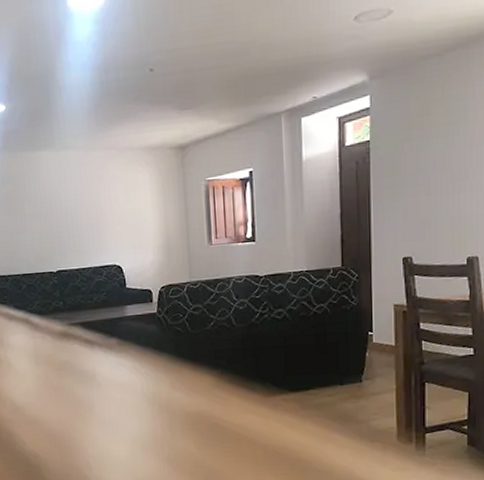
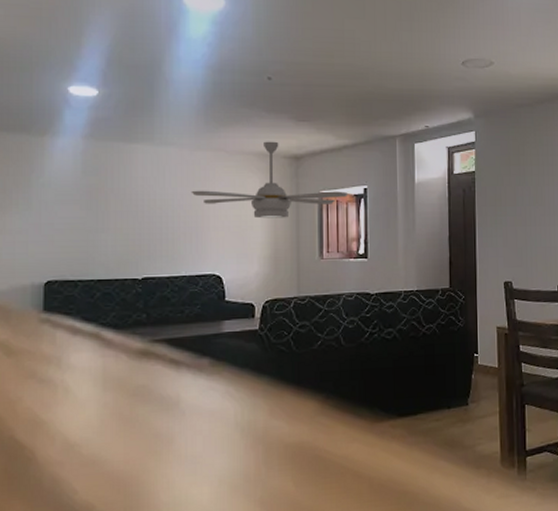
ceiling fan: none [89,133,233,211] -> present [191,141,347,219]

